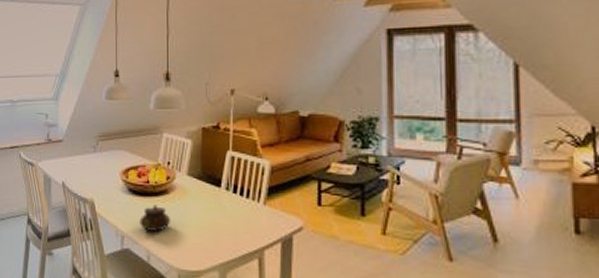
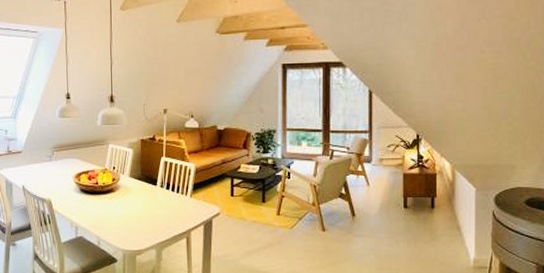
teapot: present [139,204,171,231] -> none [90,201,117,222]

